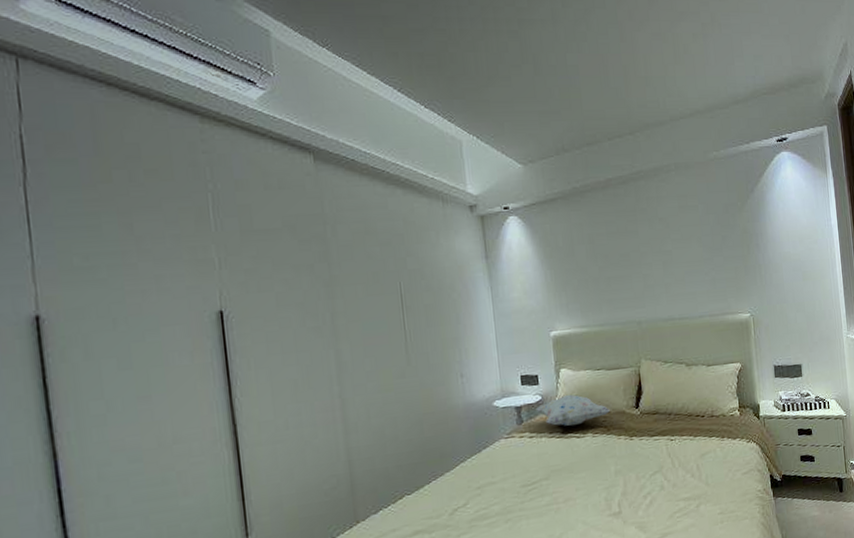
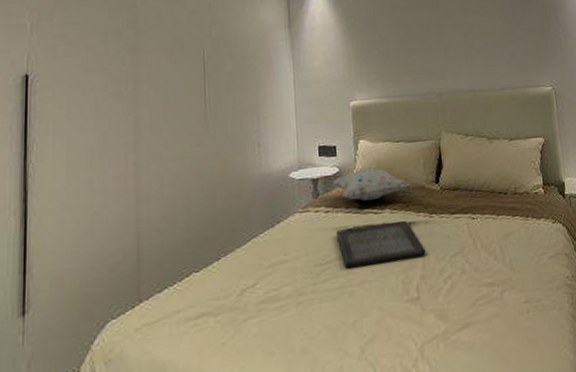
serving tray: none [540,443,627,487] -> present [335,220,426,267]

